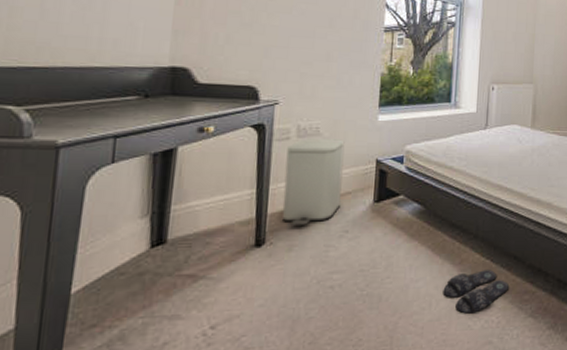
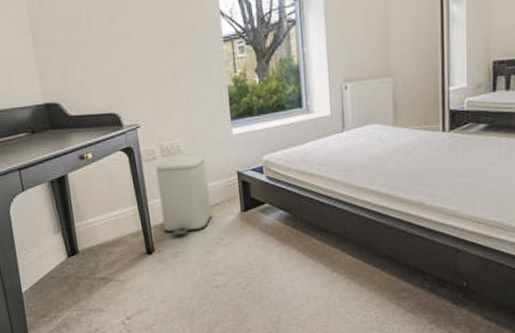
slippers: present [443,270,510,314] -> none [319,270,385,309]

